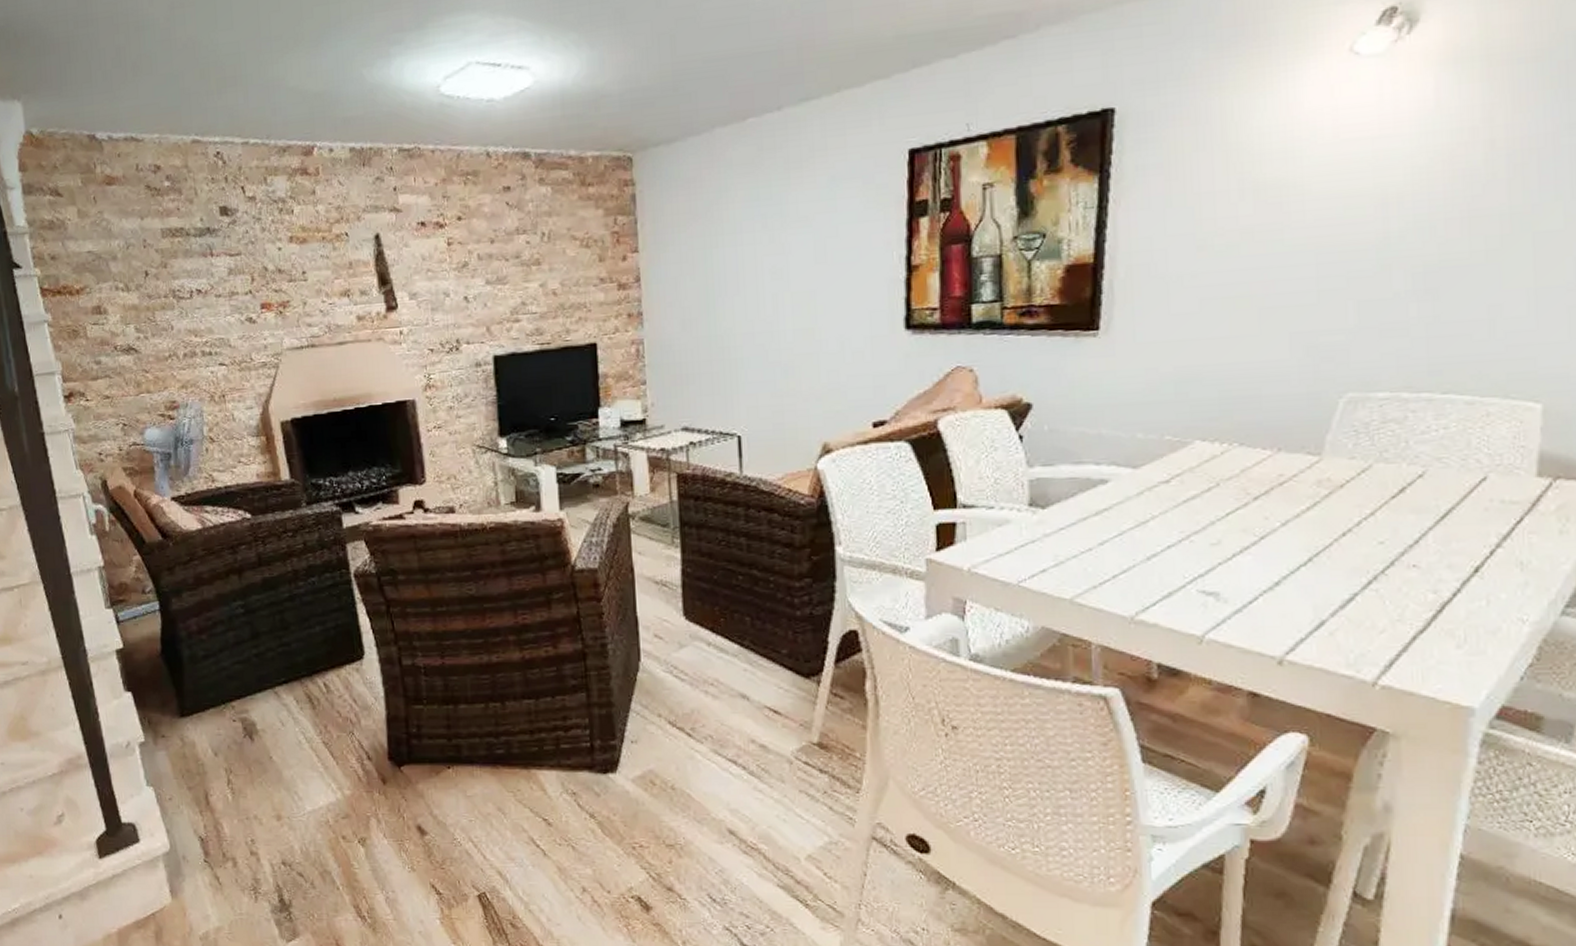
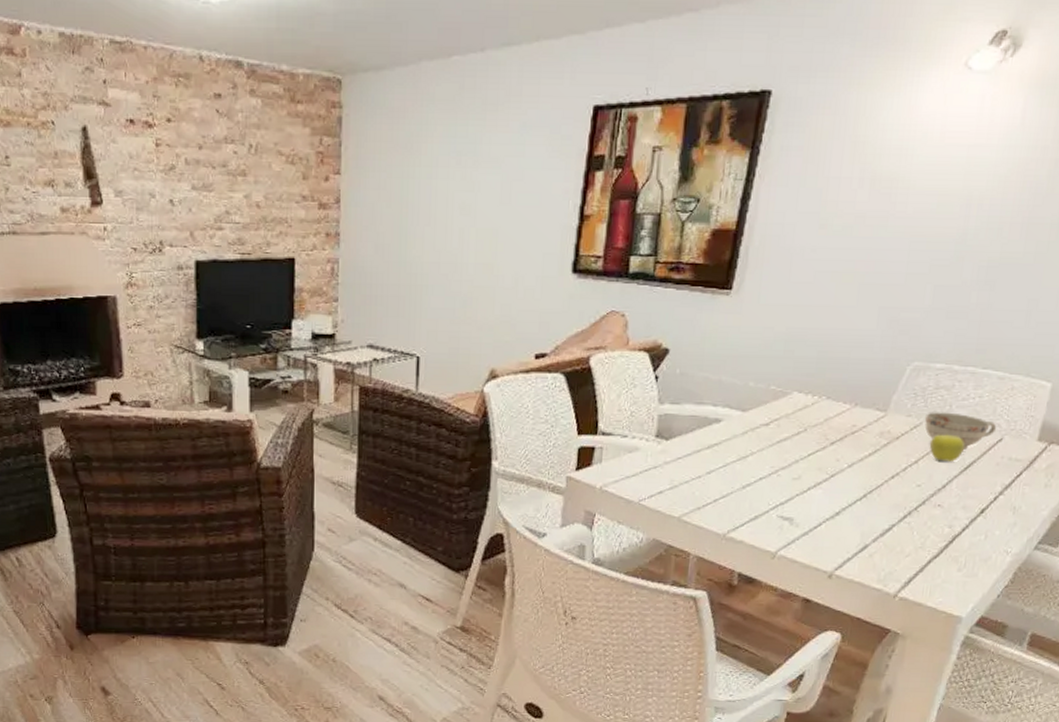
teacup: none [1375,450,1476,494] -> present [924,412,997,450]
fruit: none [1386,475,1436,511] -> present [929,433,965,462]

